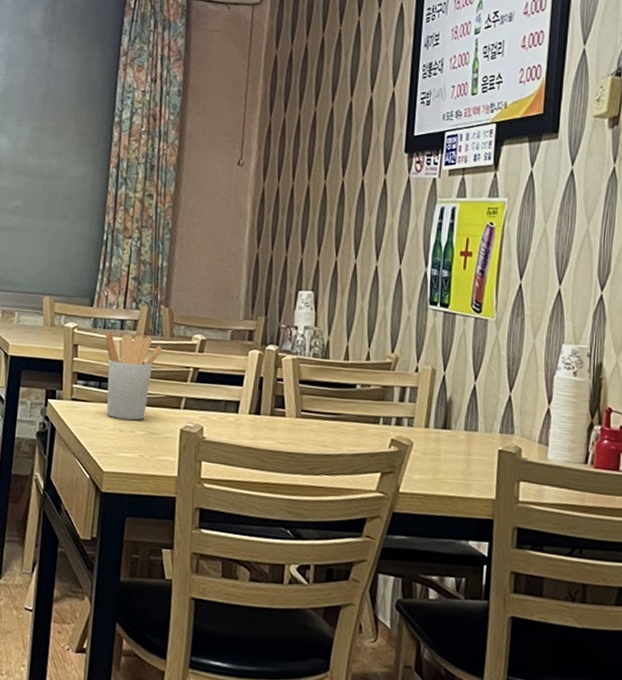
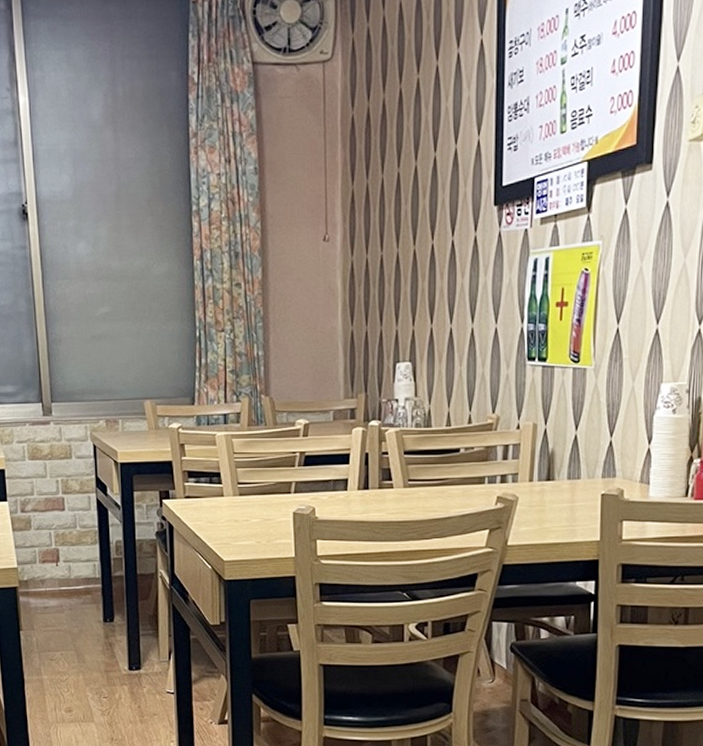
utensil holder: present [105,331,163,421] -> none [210,427,268,510]

